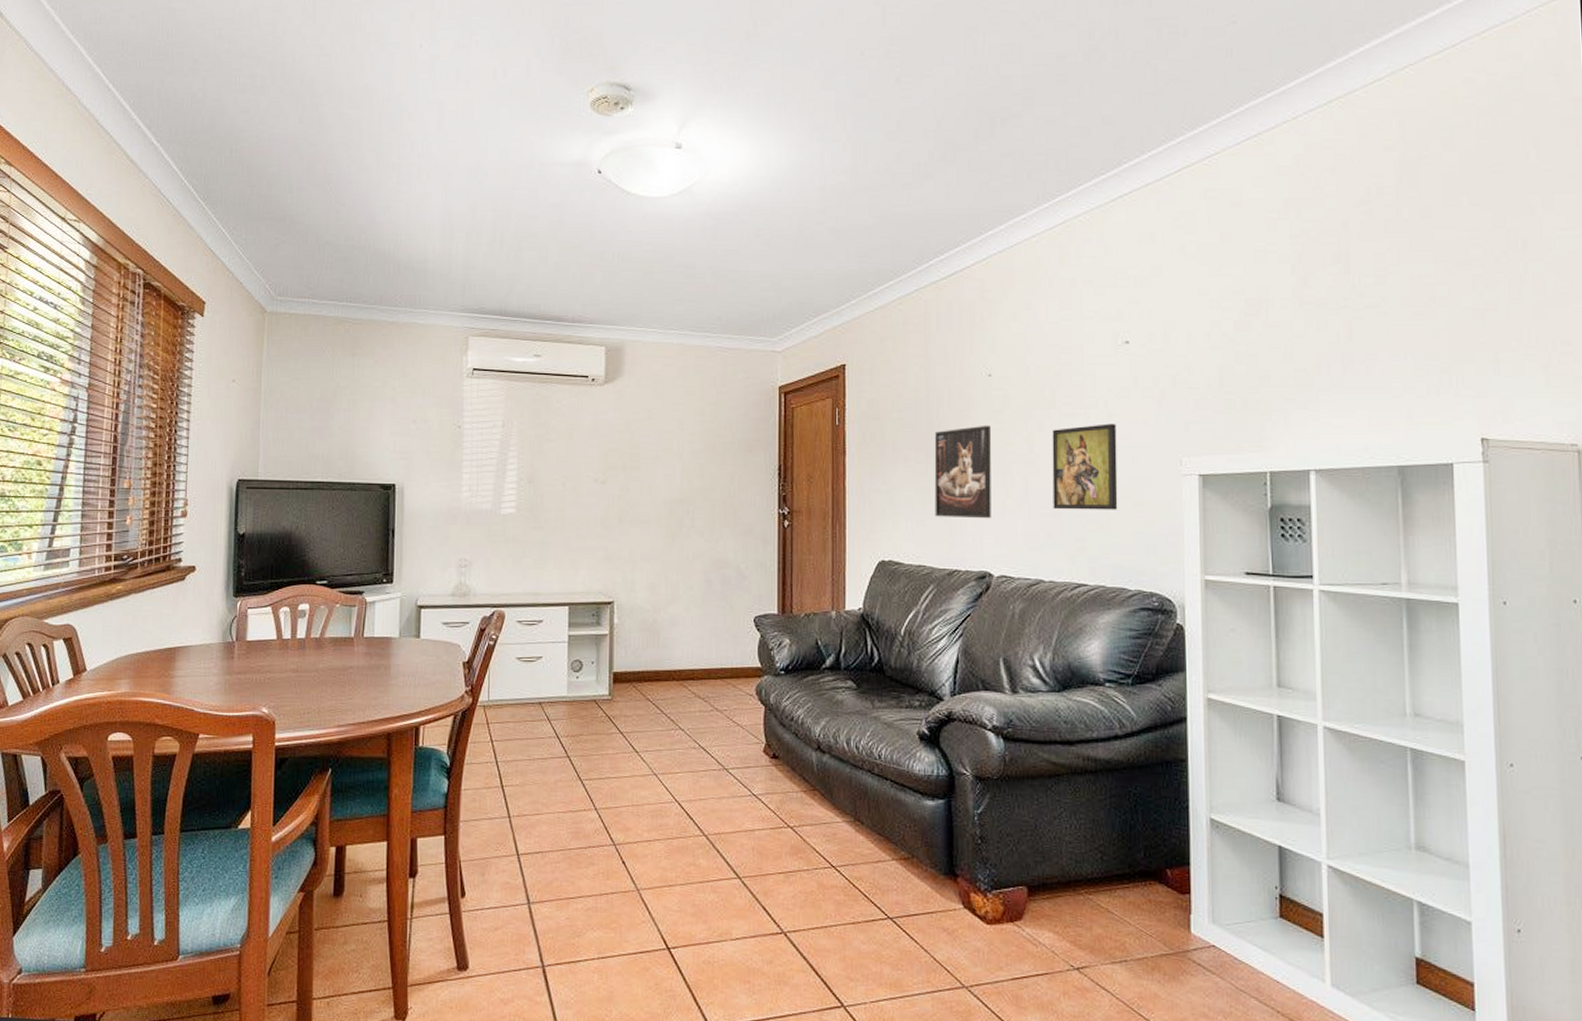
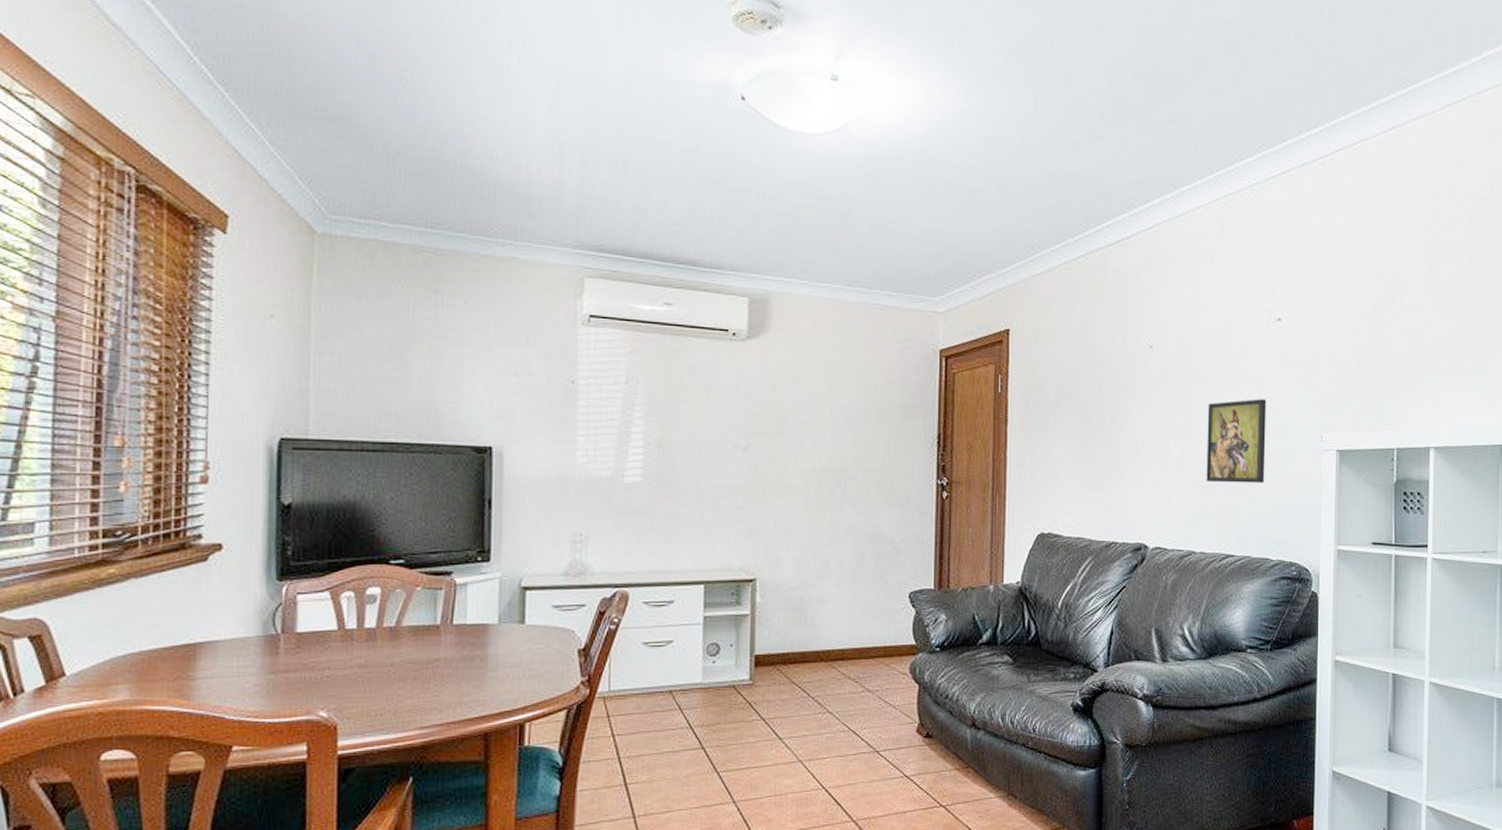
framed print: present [934,425,992,519] -> none [1094,396,1152,491]

